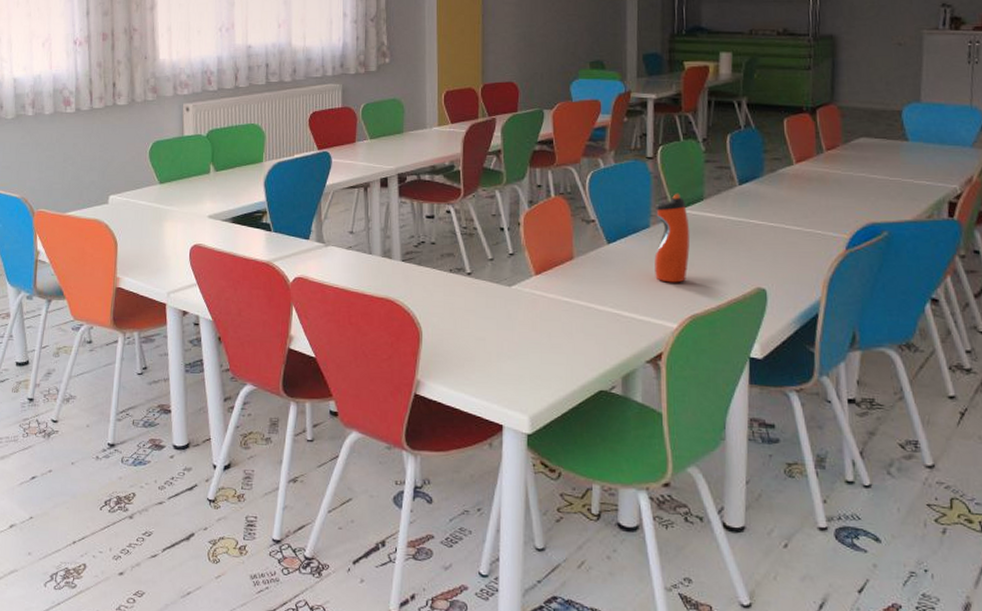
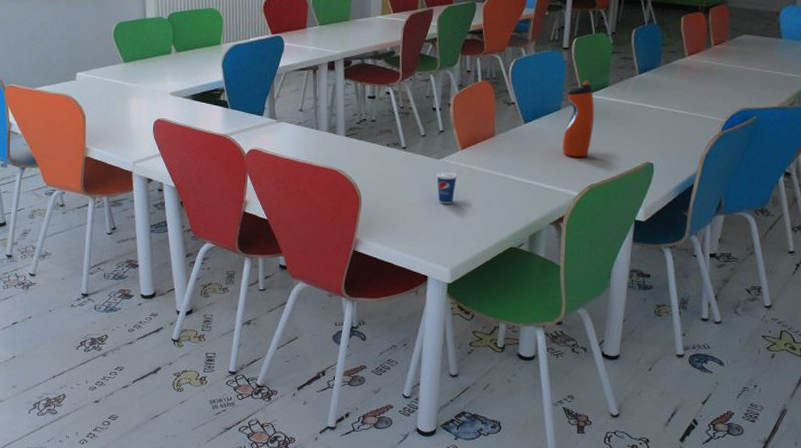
cup: none [507,285,533,339] -> present [436,158,458,204]

